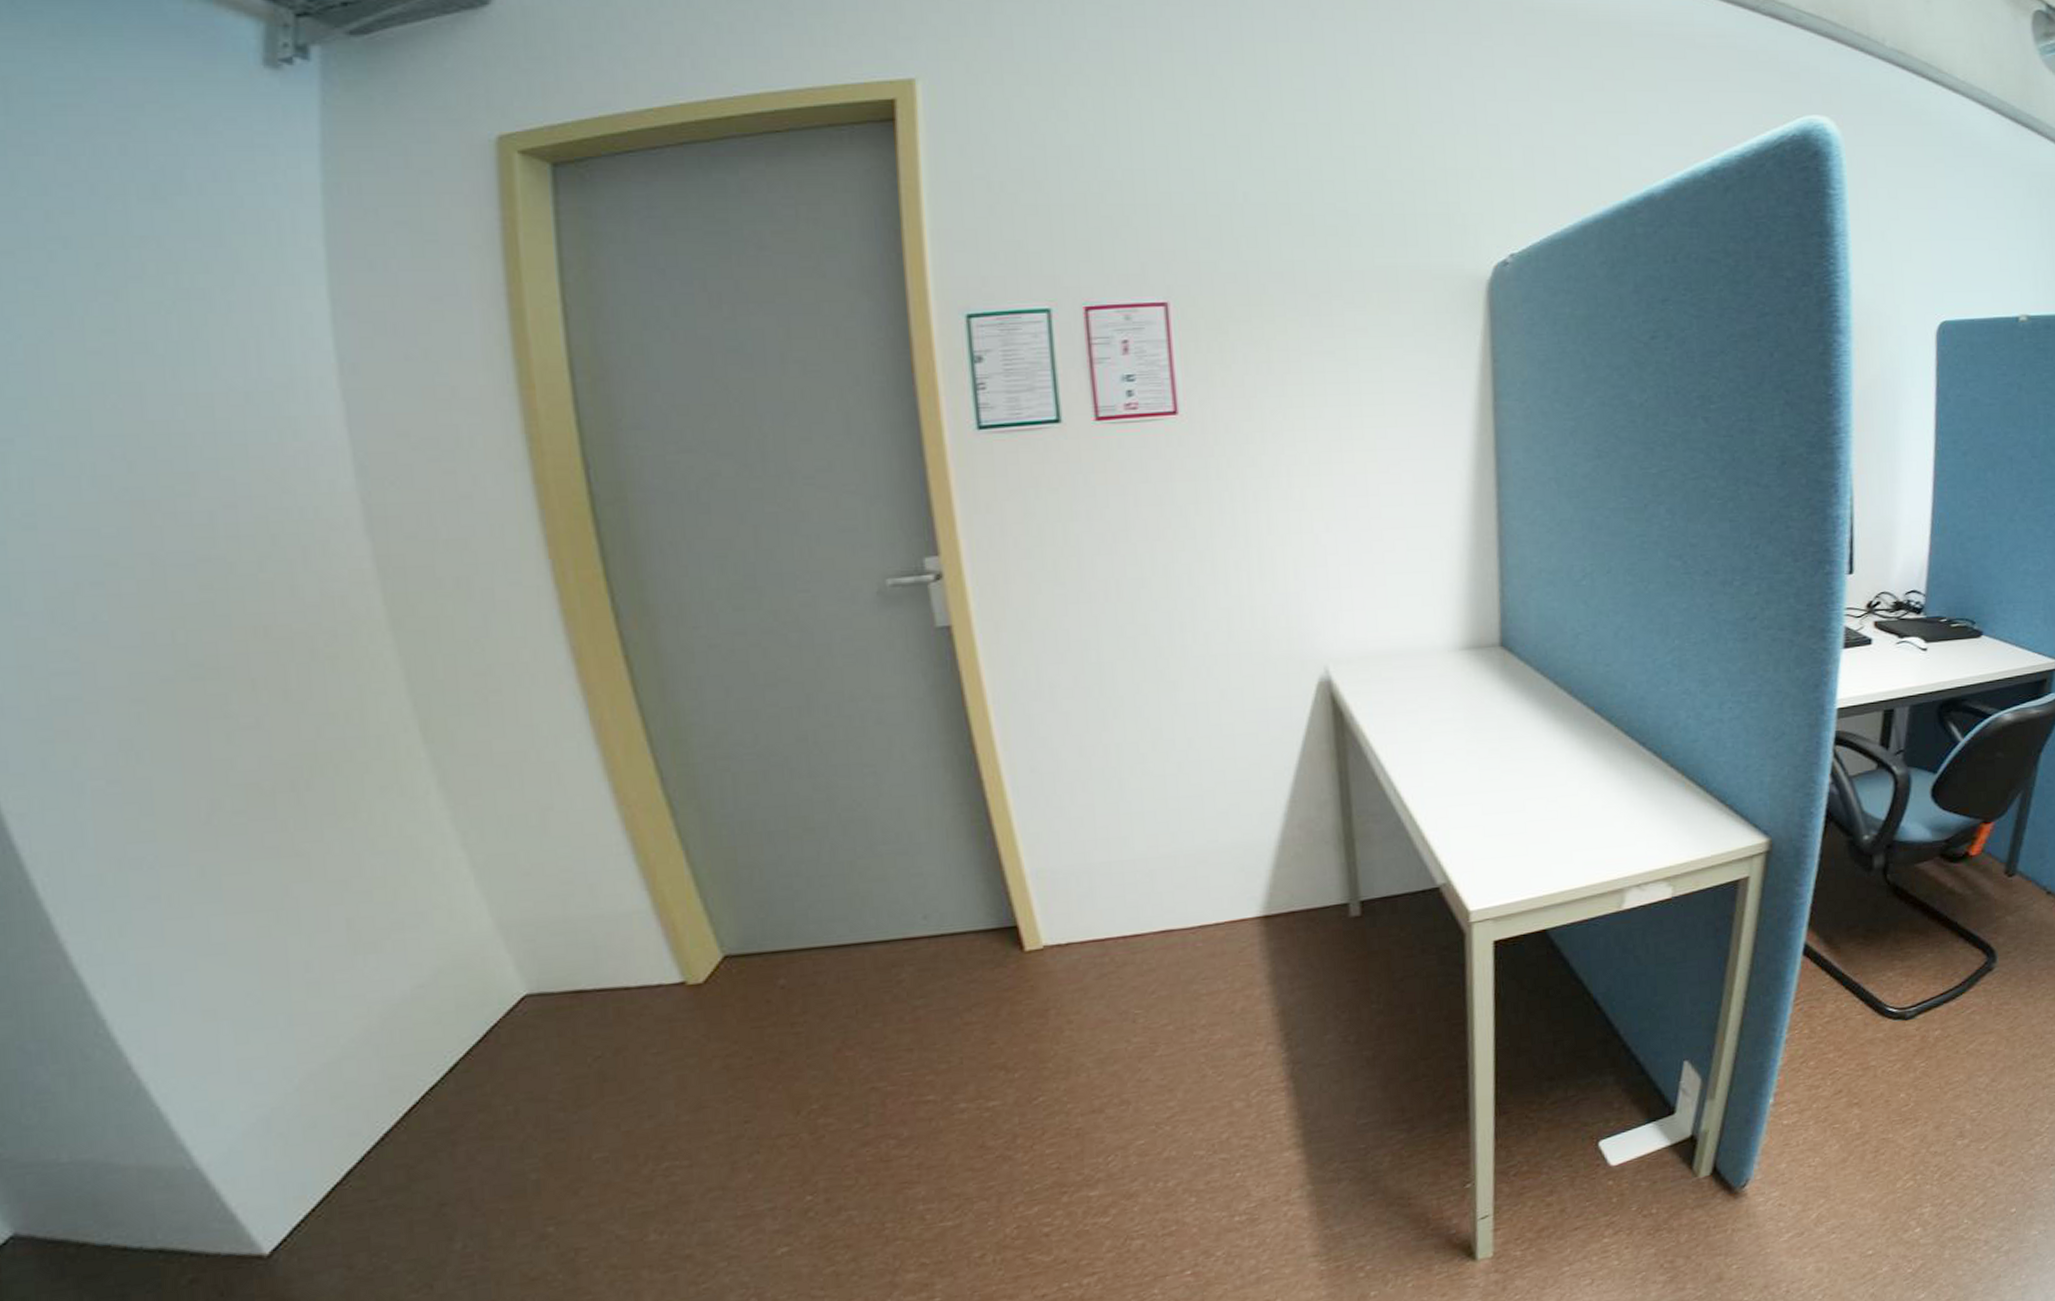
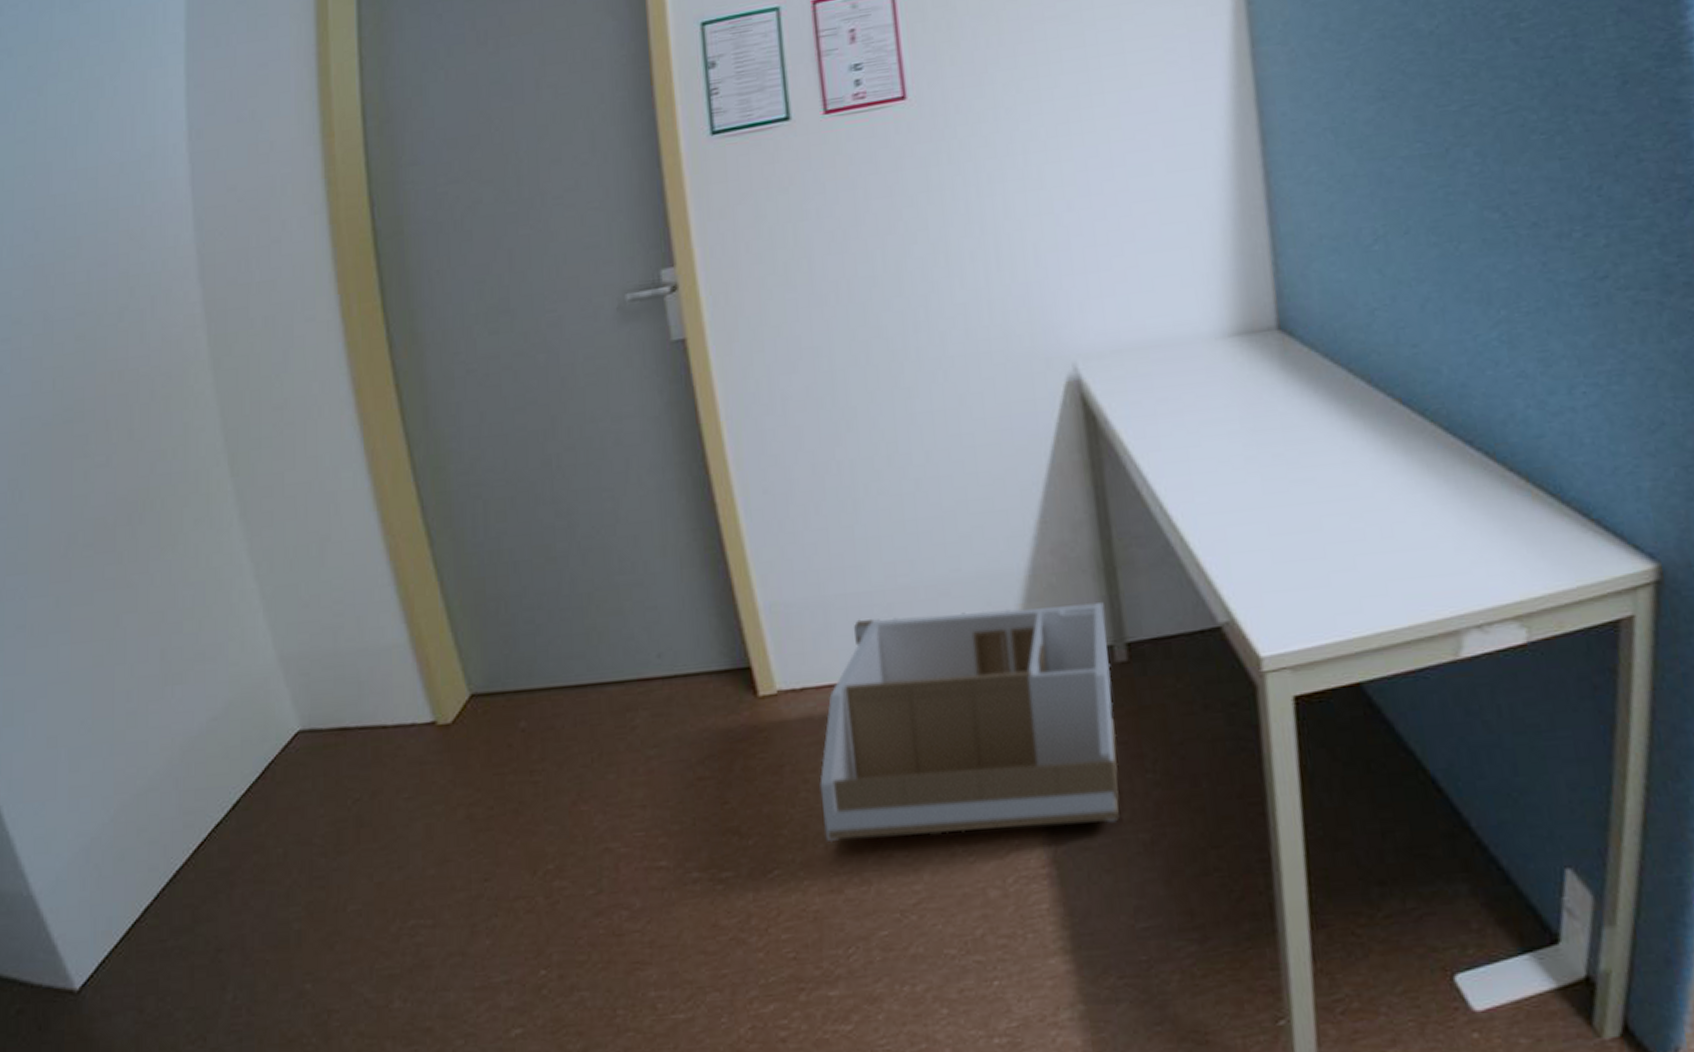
storage bin: none [1083,868,1349,1072] -> present [820,602,1120,843]

